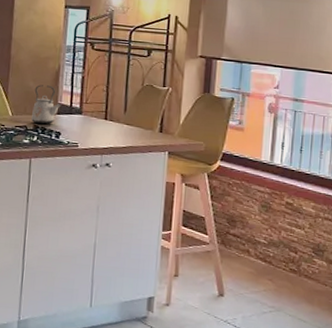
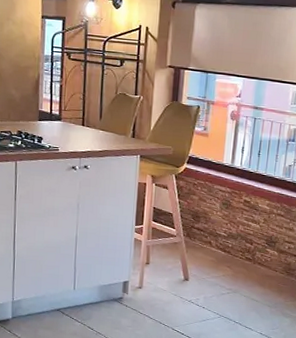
kettle: present [31,85,62,125] -> none [15,93,43,130]

